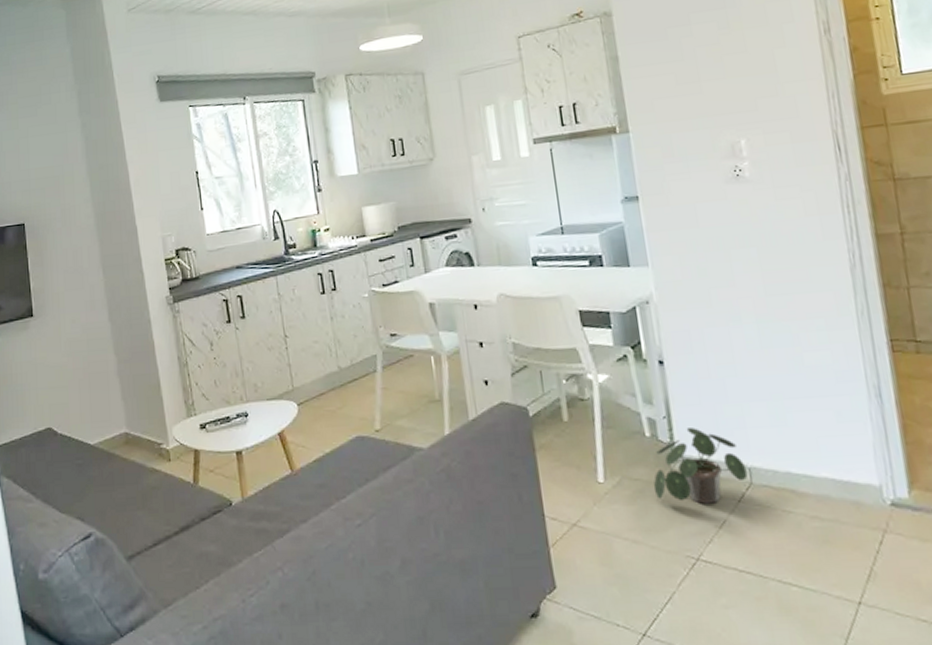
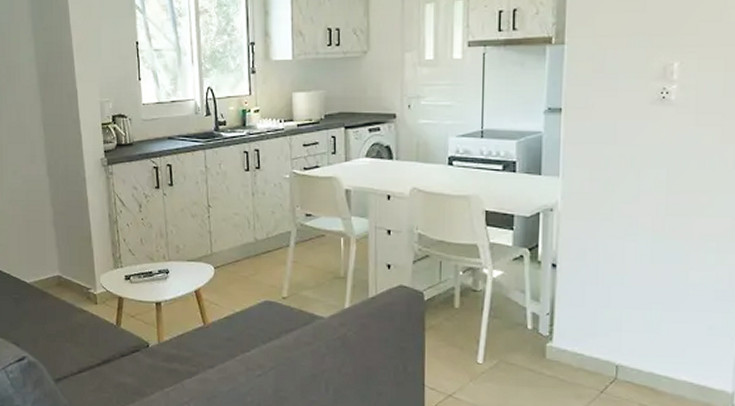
potted plant: present [653,428,748,504] -> none [526,325,614,392]

